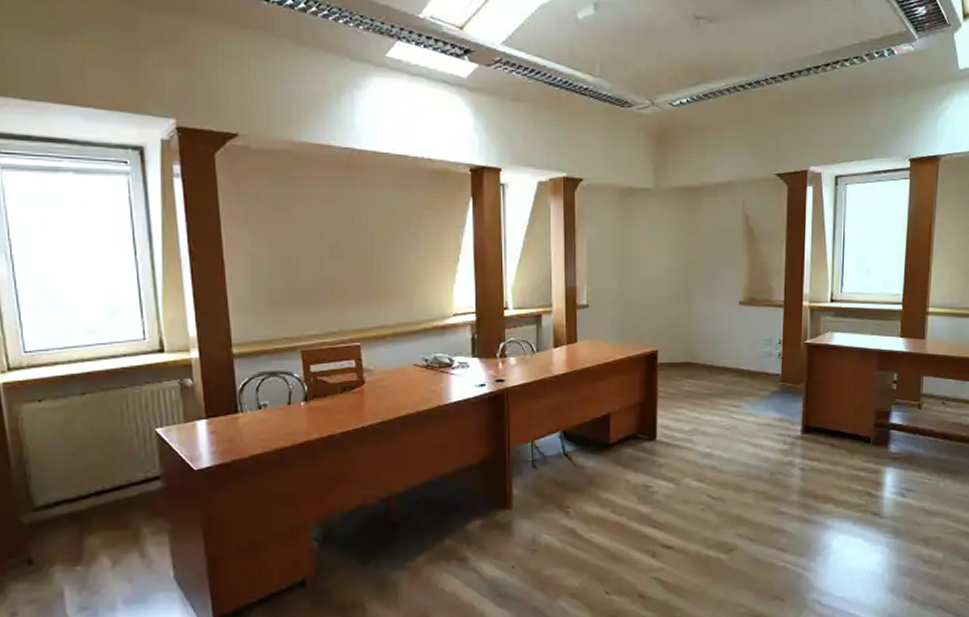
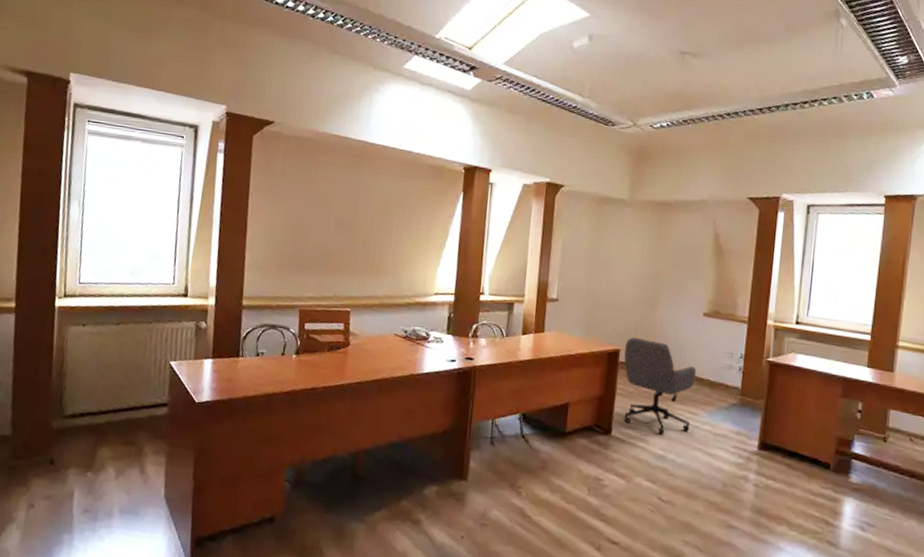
office chair: none [662,335,737,433] -> present [624,337,697,435]

